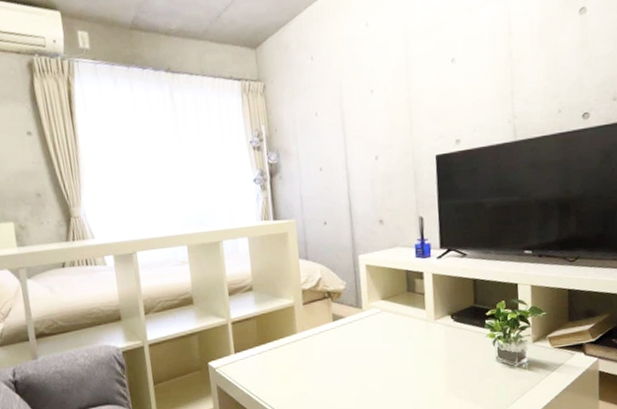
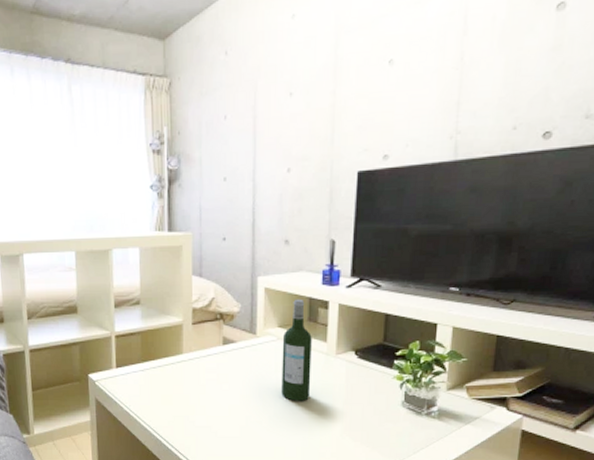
wine bottle: none [386,272,416,367] -> present [281,298,312,401]

